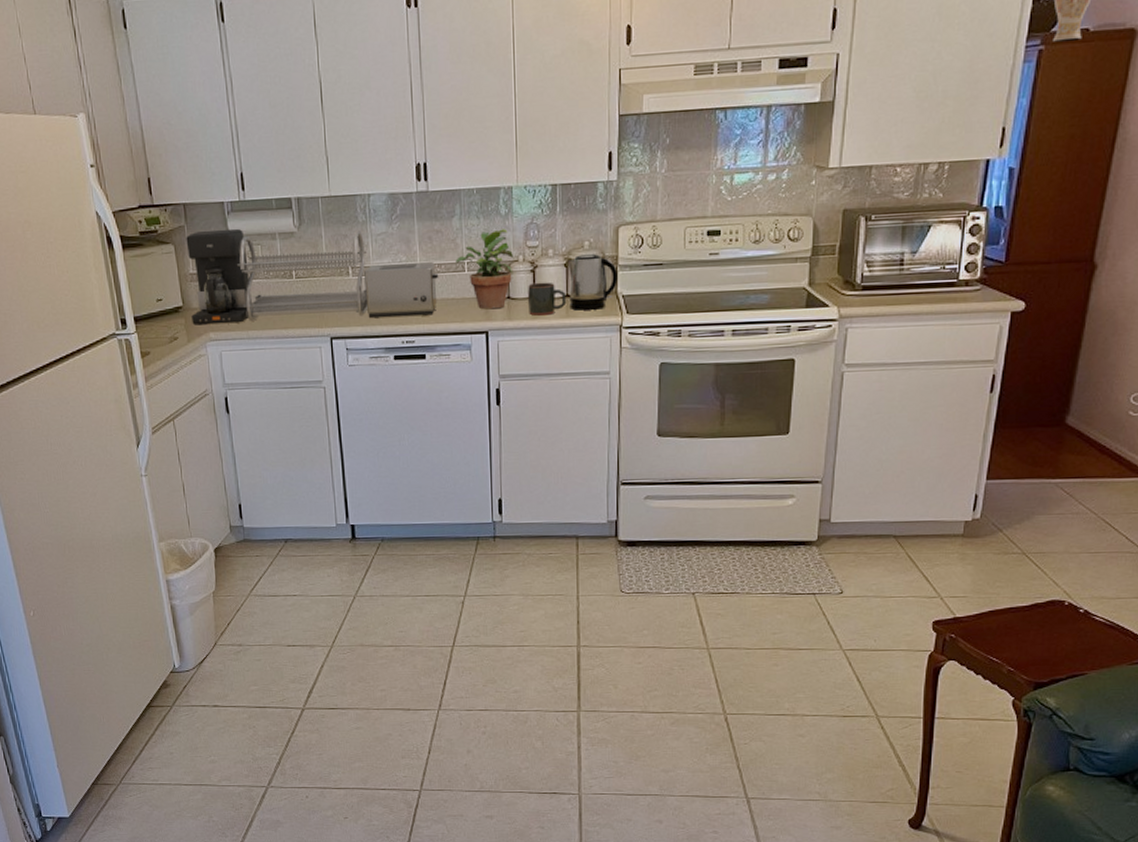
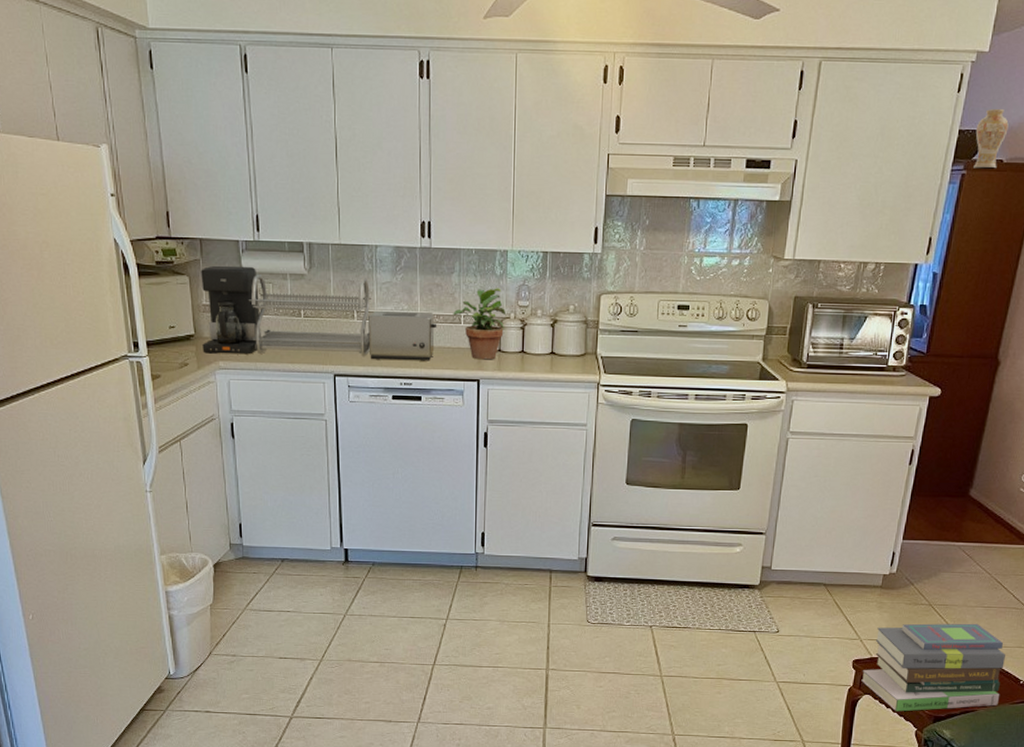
mug: present [527,282,567,316] -> none [516,339,552,369]
kettle: present [567,253,618,311] -> none [554,316,598,367]
books: none [944,572,1119,679] -> present [861,623,1005,712]

